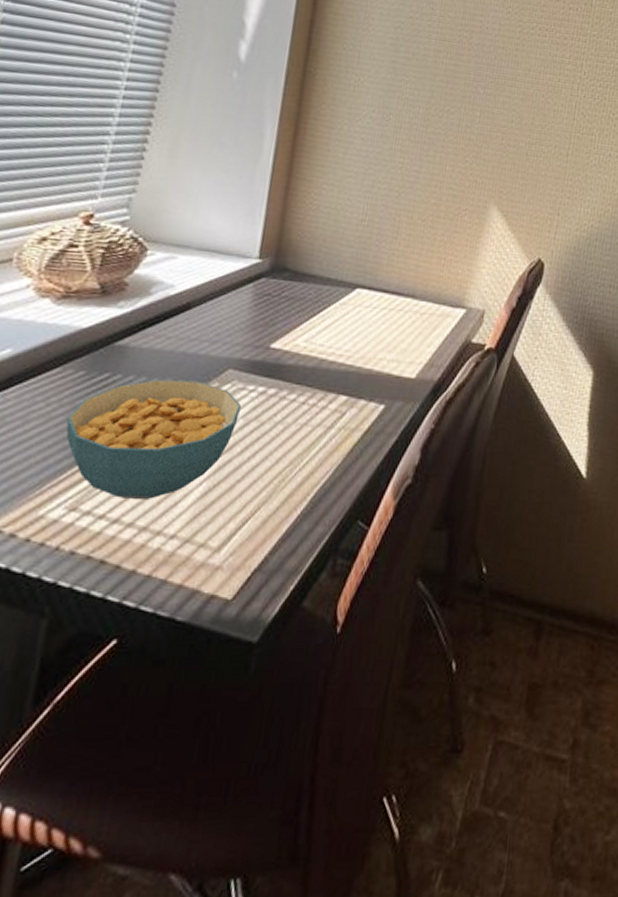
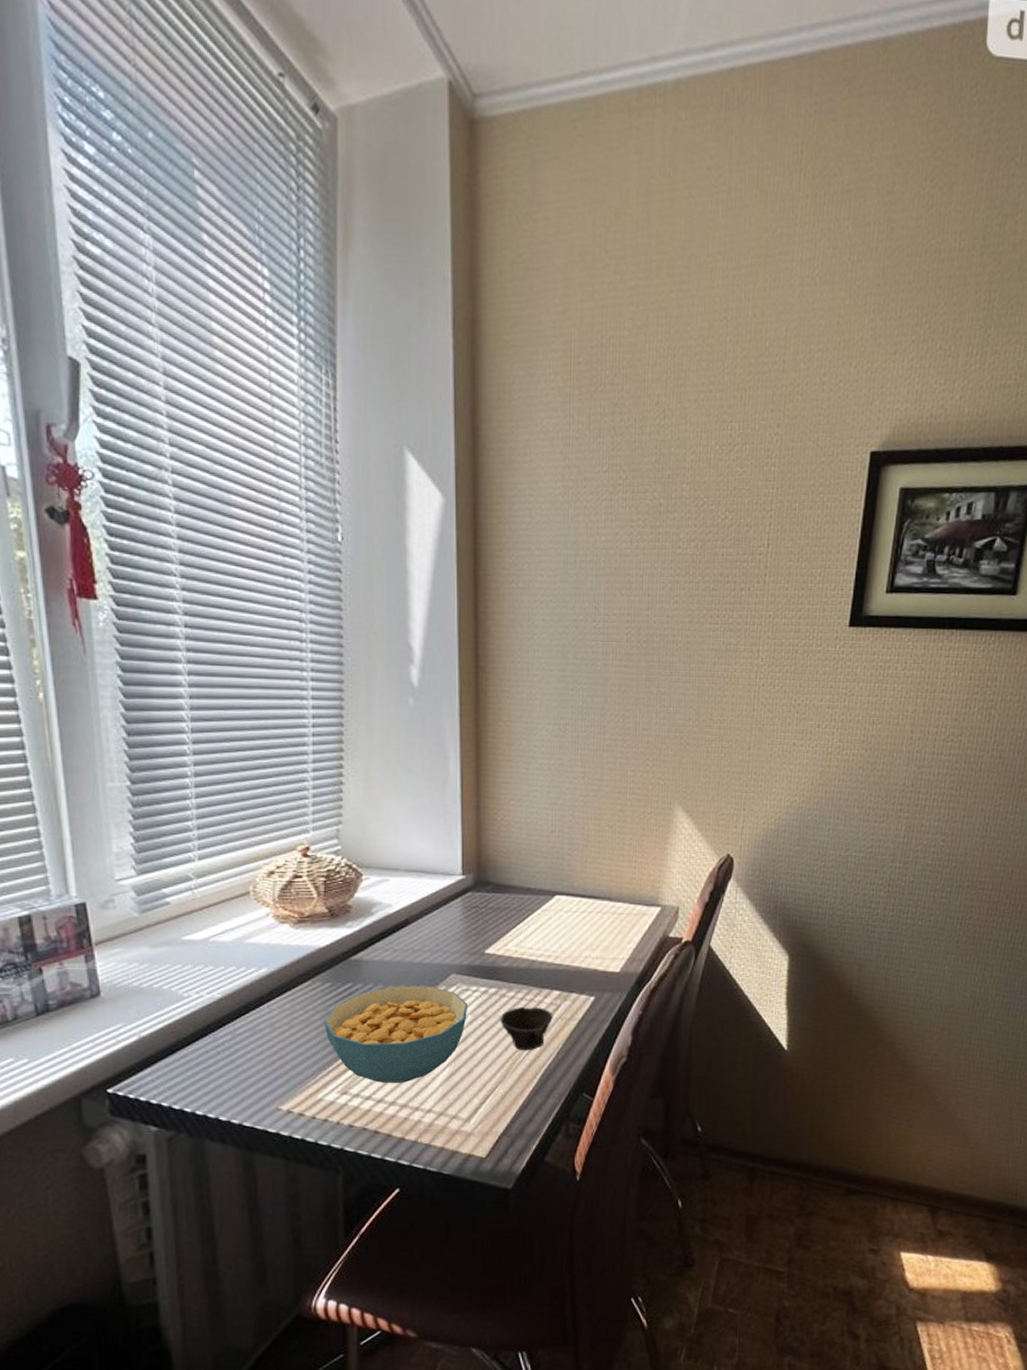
cup: none [275,412,336,466] -> present [500,1006,553,1051]

